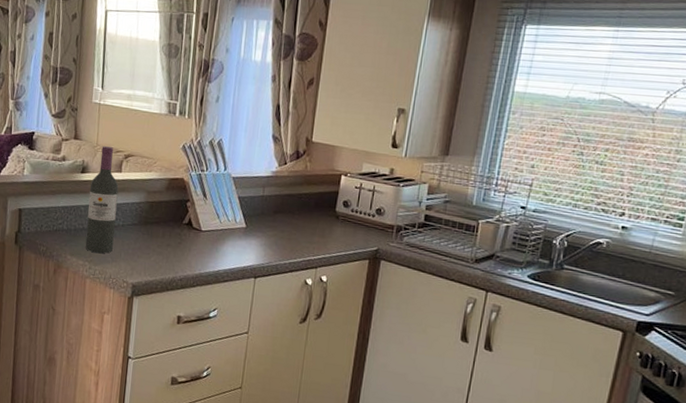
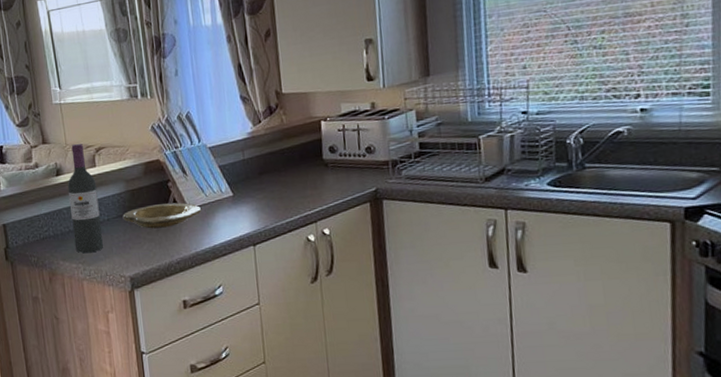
plate: none [137,220,214,245] -> present [122,202,202,229]

